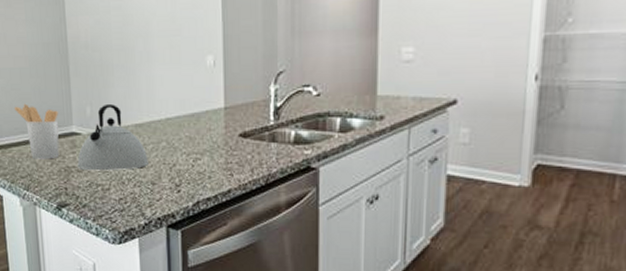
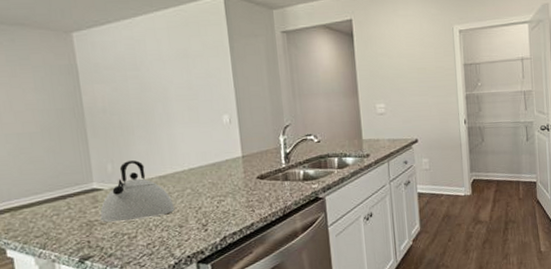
utensil holder: present [14,103,60,159] -> none [24,165,80,218]

